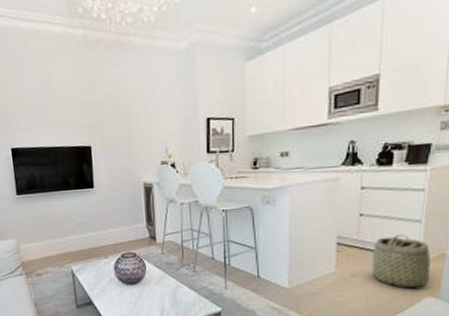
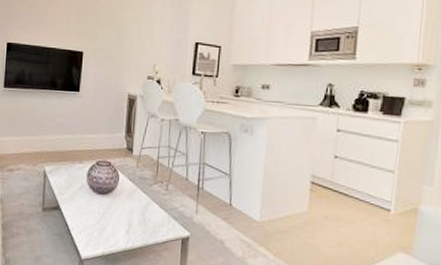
basket: present [371,234,431,289] -> none [344,182,404,242]

